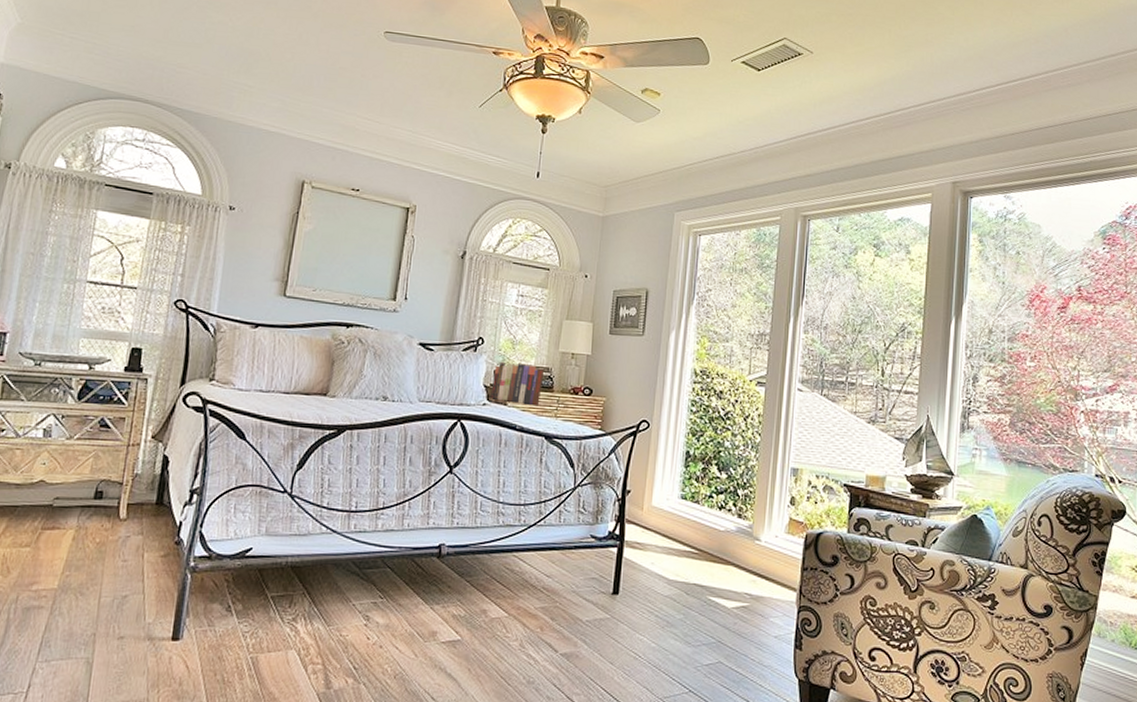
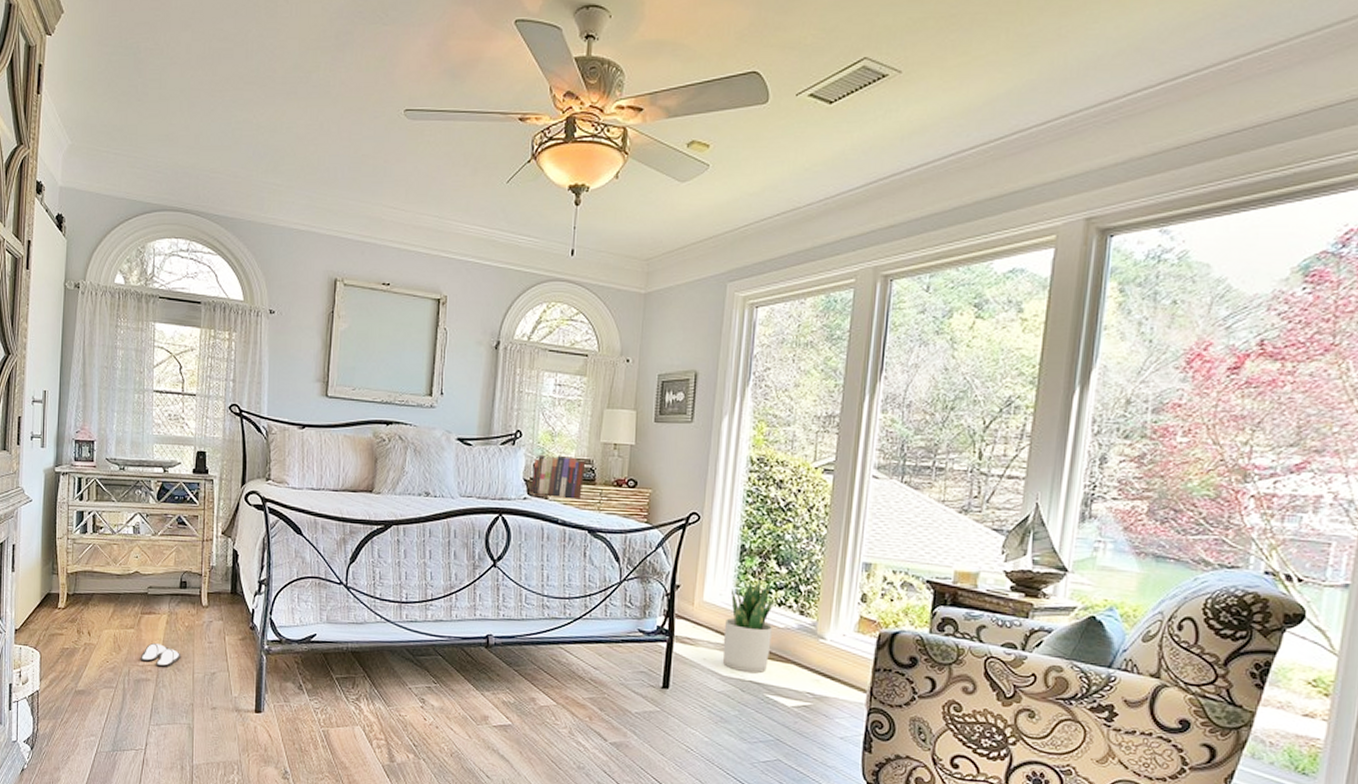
slippers: none [33,564,86,591] -> present [140,643,180,667]
planter: none [669,485,716,576] -> present [722,580,775,674]

